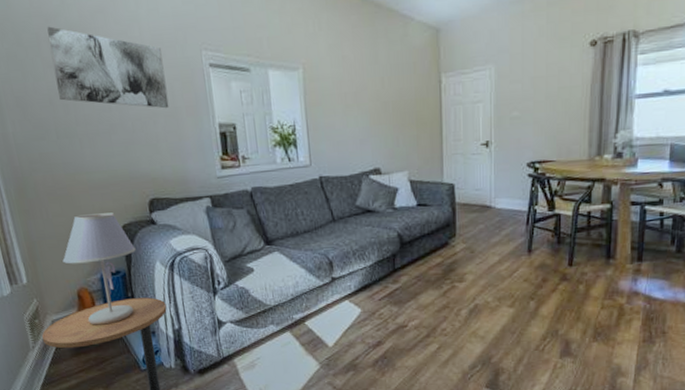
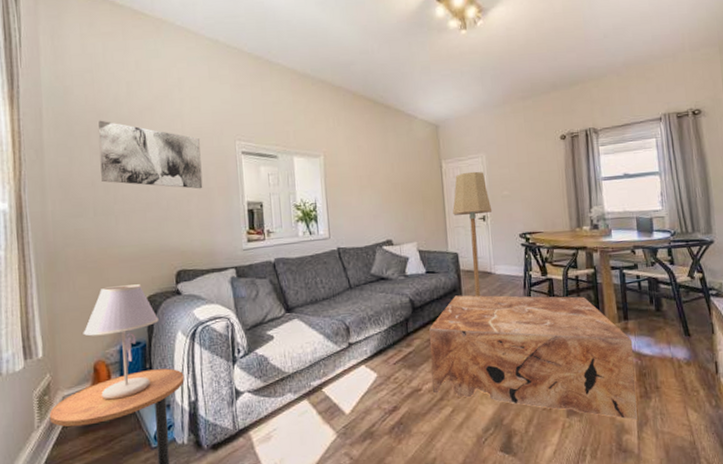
coffee table: none [417,230,643,364] -> present [429,295,637,420]
floor lamp: none [451,87,498,233] -> present [453,171,493,297]

